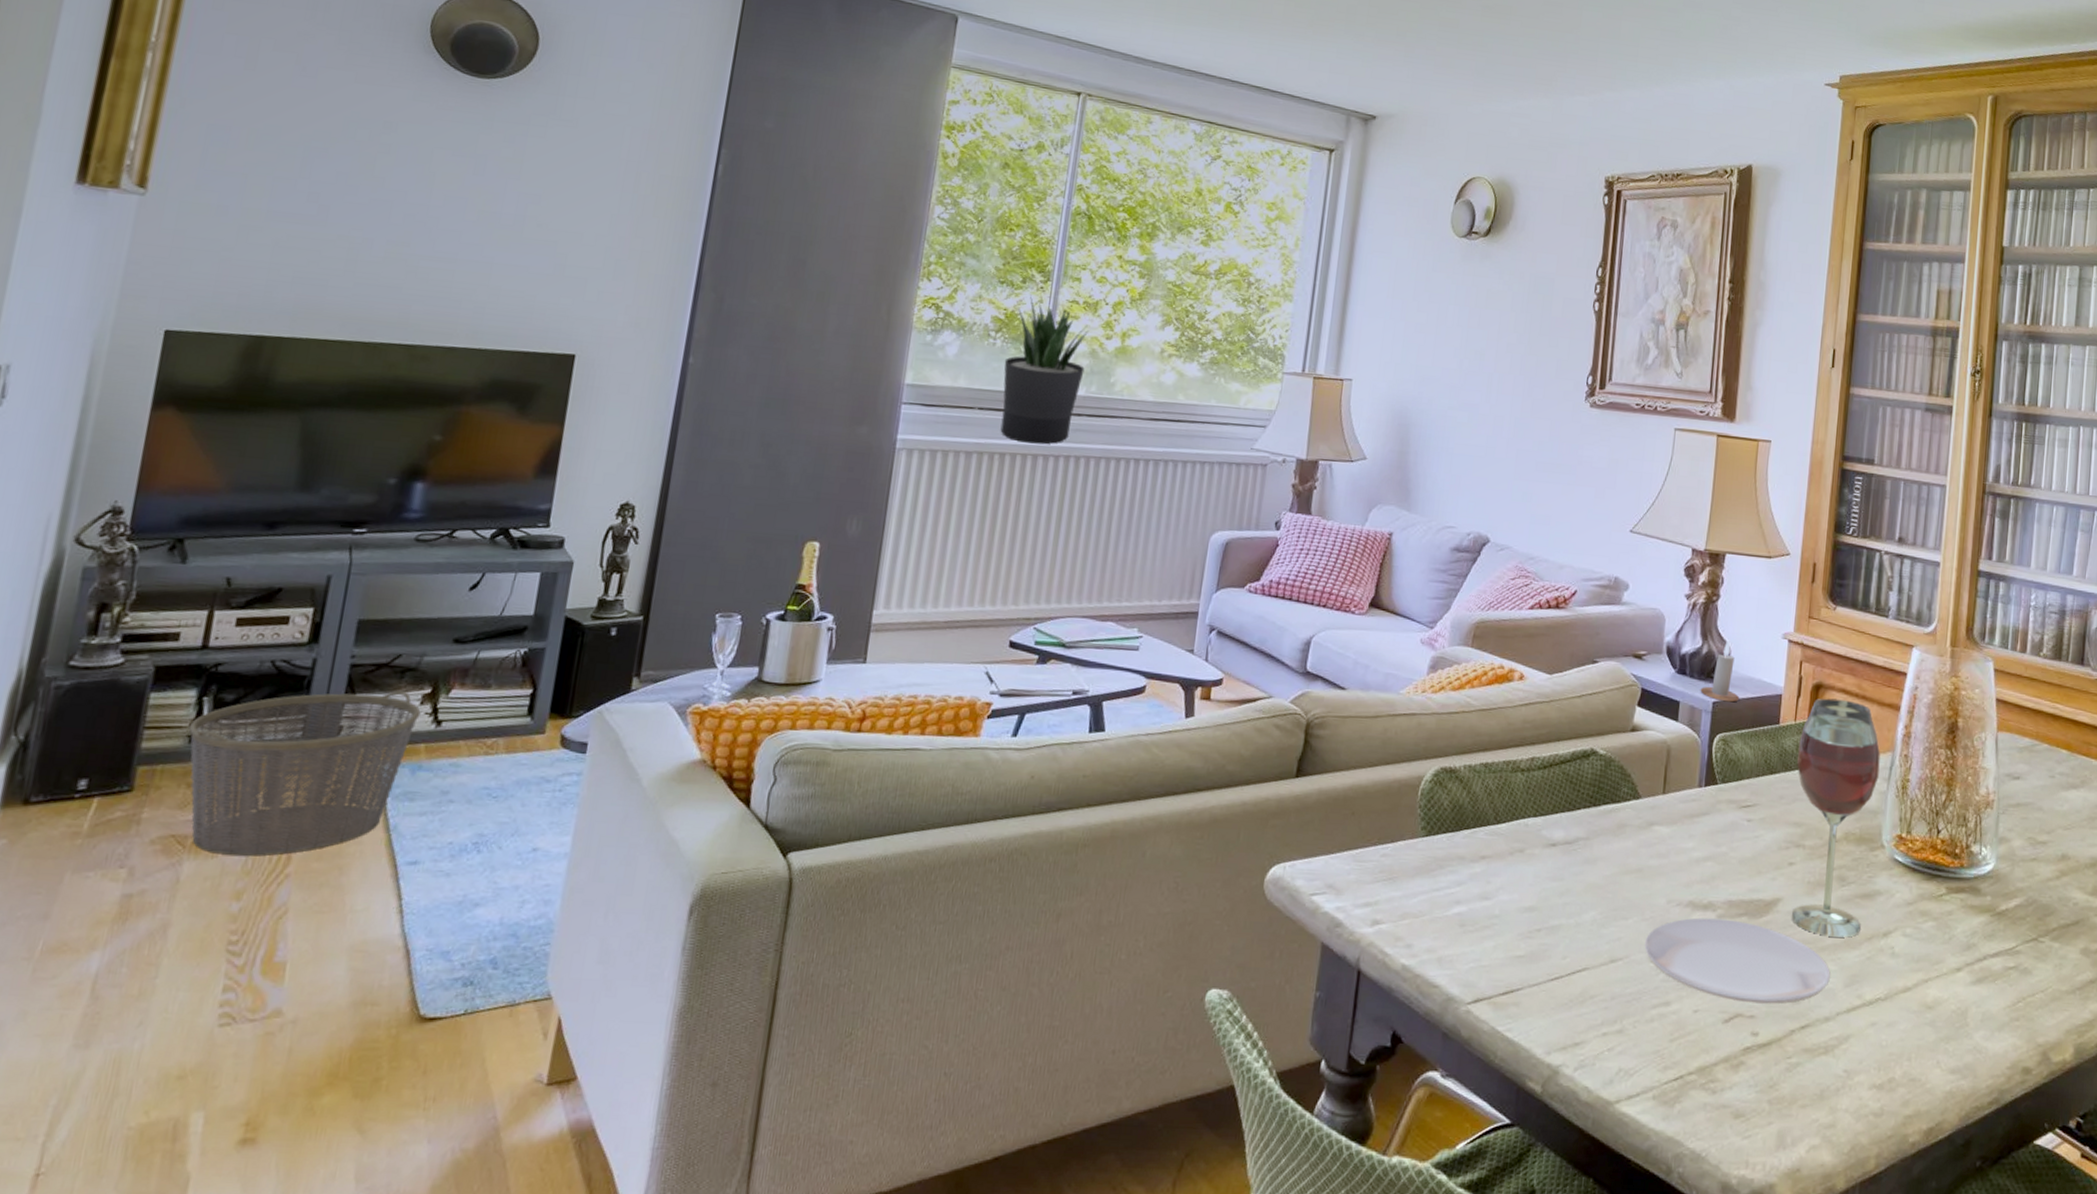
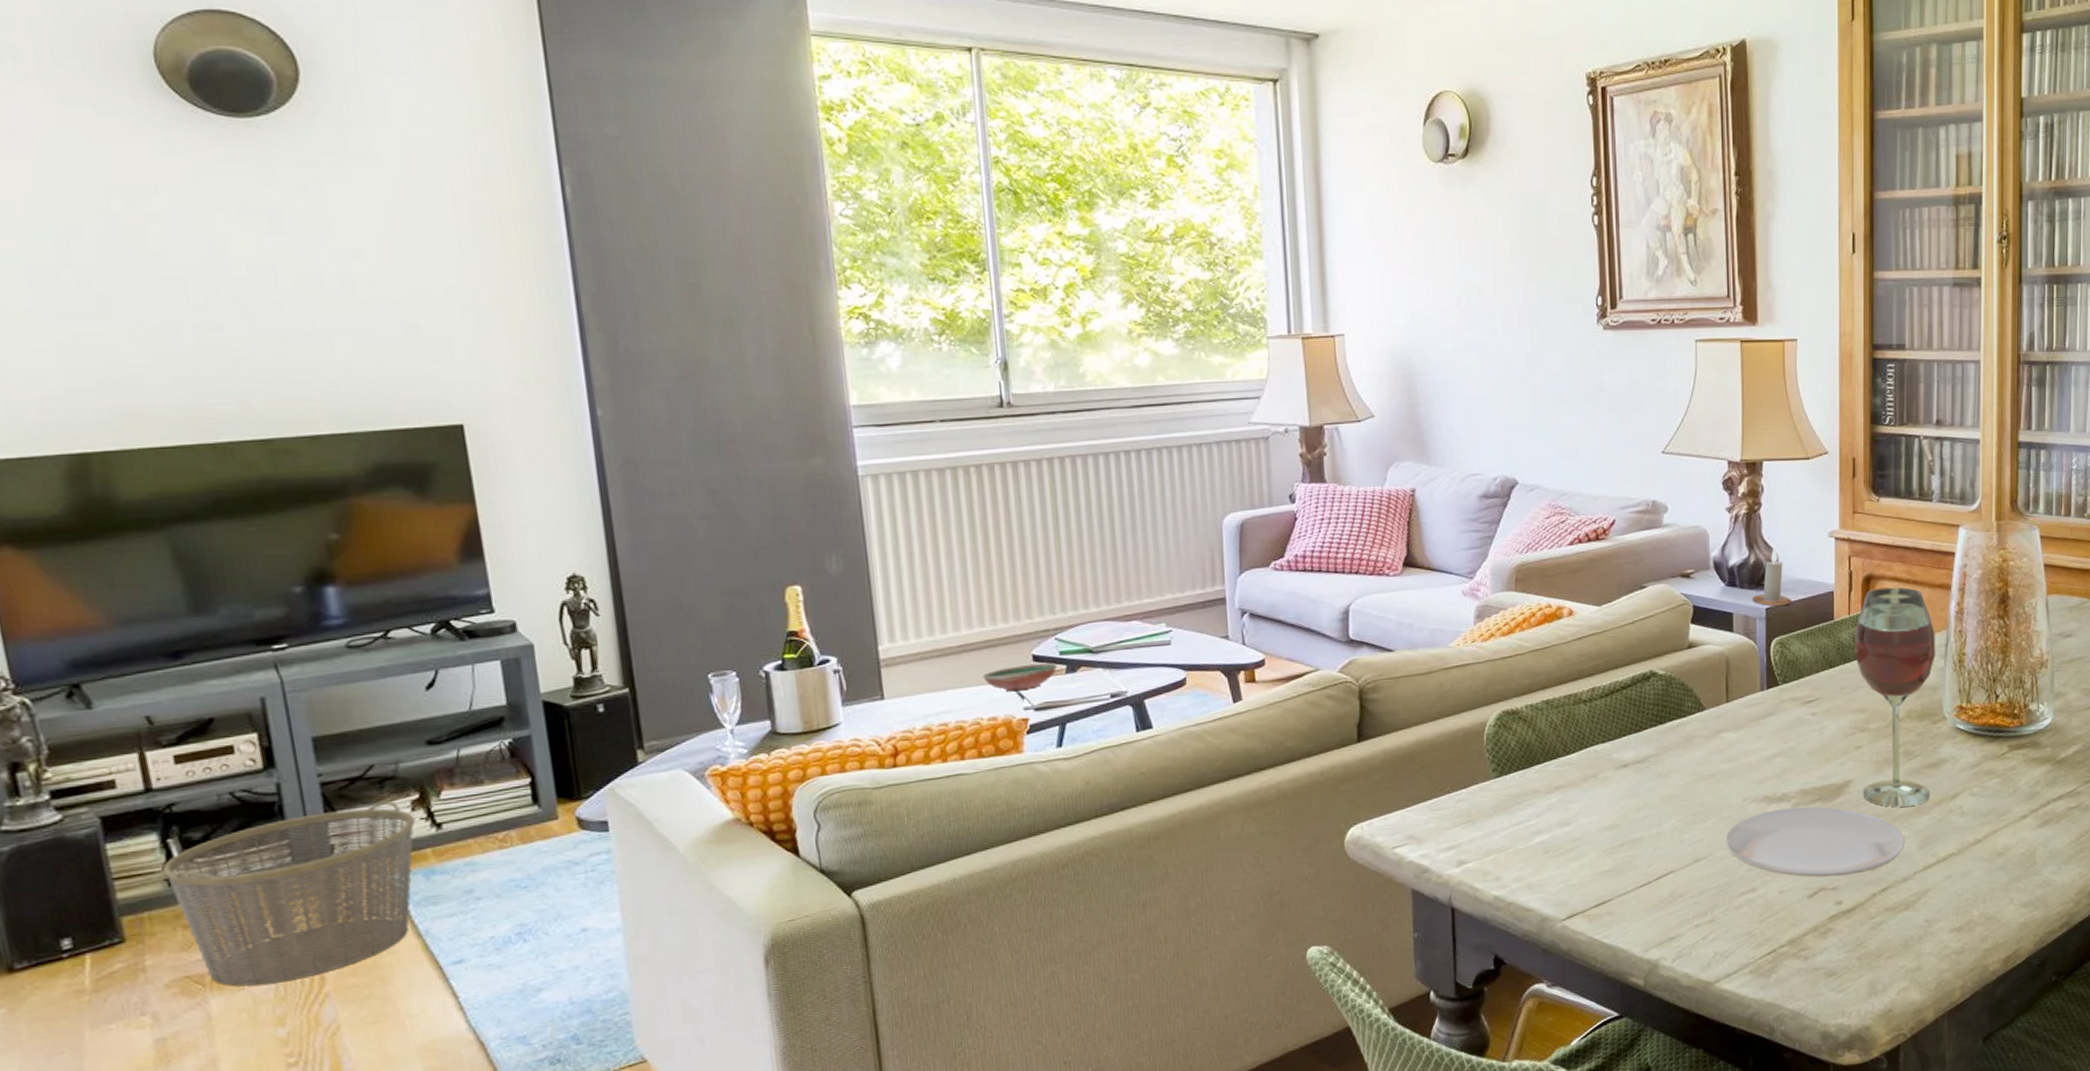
decorative bowl: none [960,649,1031,674] -> present [983,662,1058,692]
planter: present [1000,294,1088,444] -> none [956,288,1048,451]

